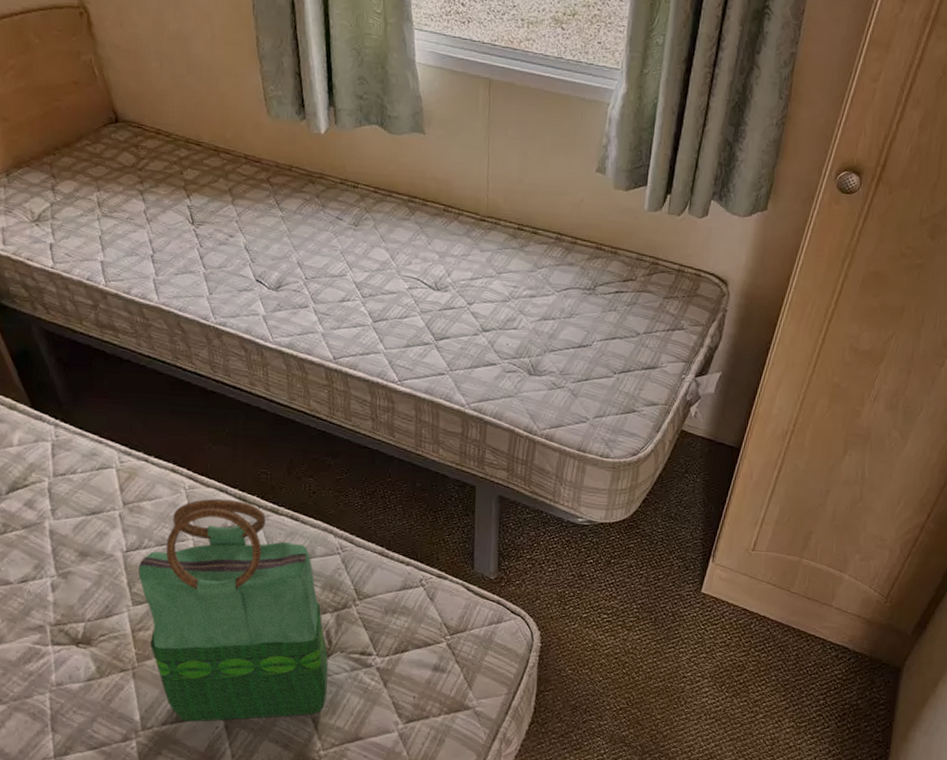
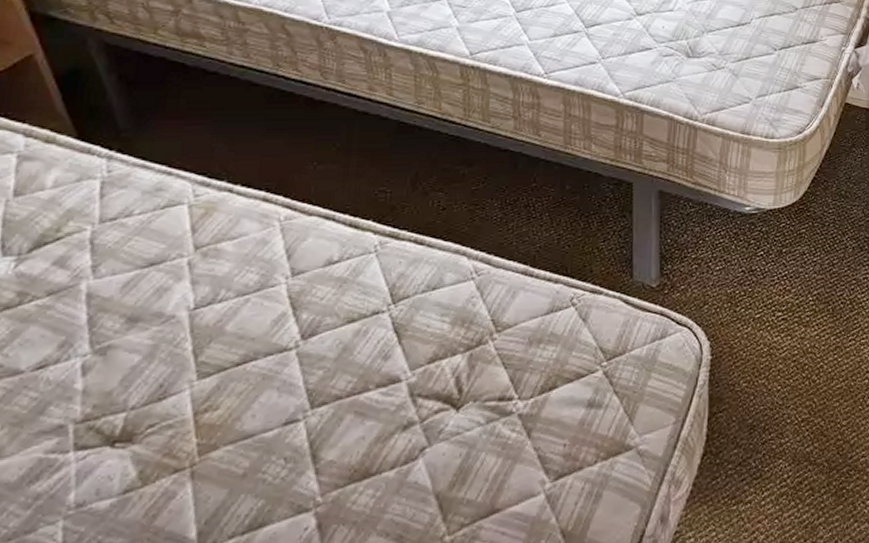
tote bag: present [138,498,328,722] -> none [209,227,458,528]

